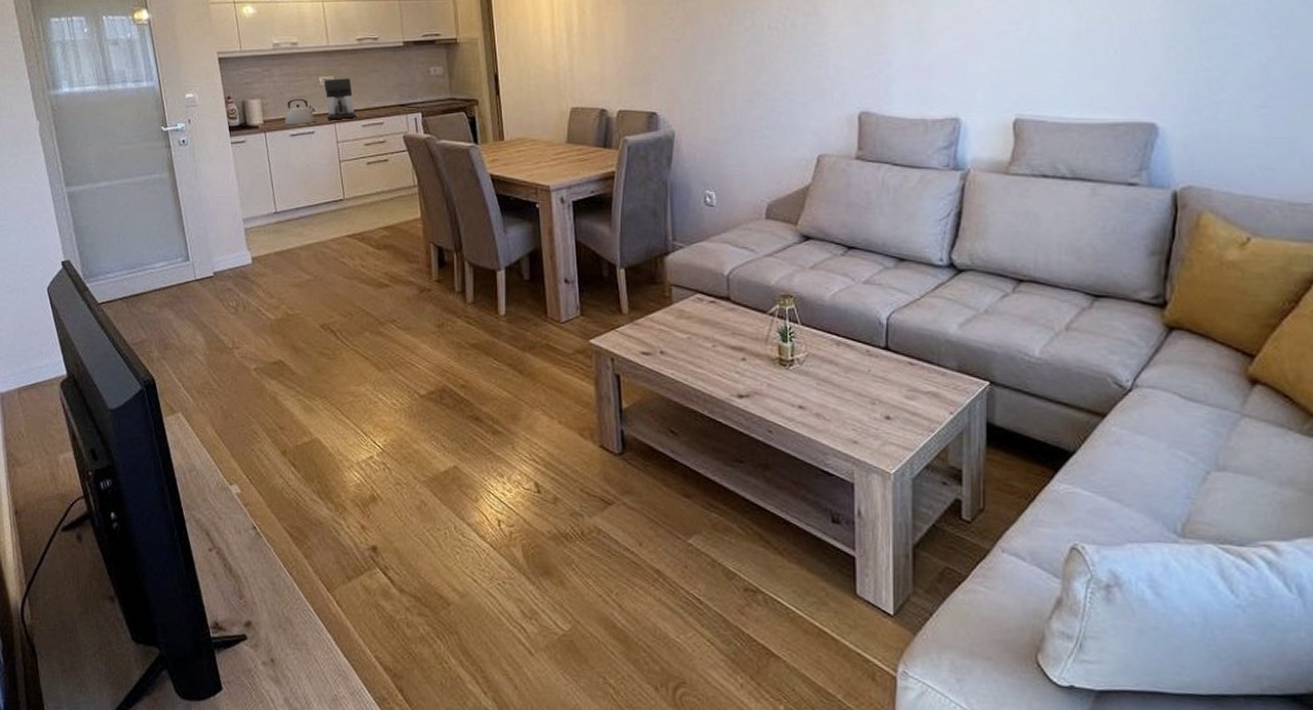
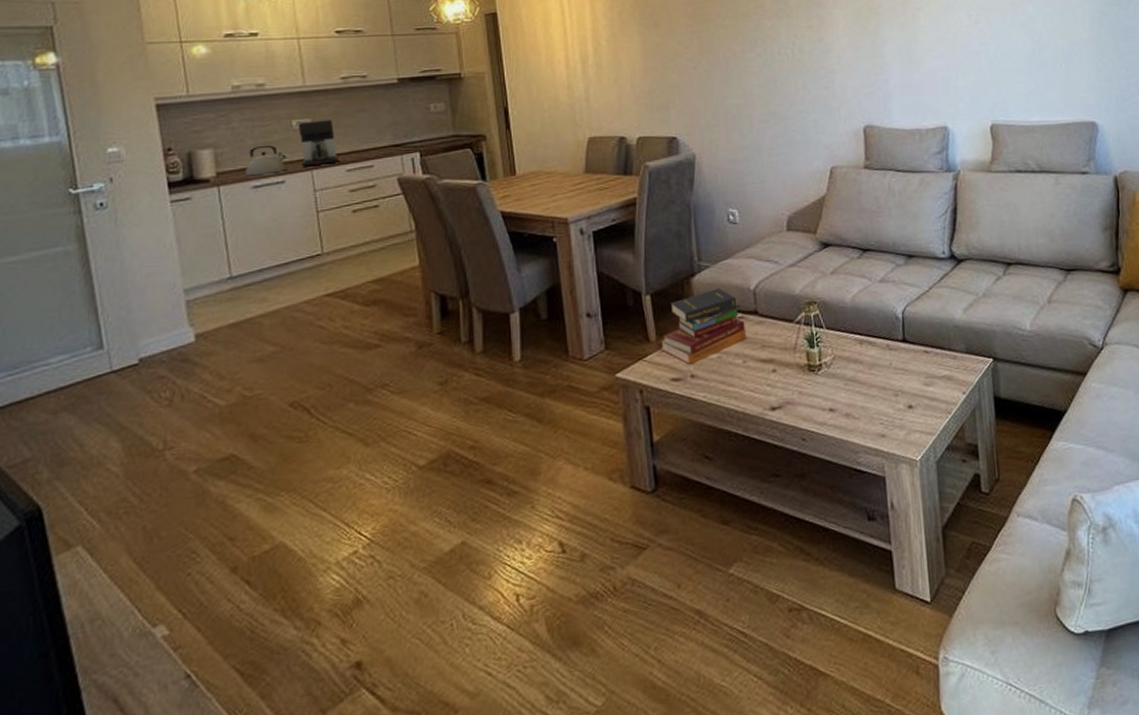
books: none [633,270,718,341] -> present [661,288,747,364]

